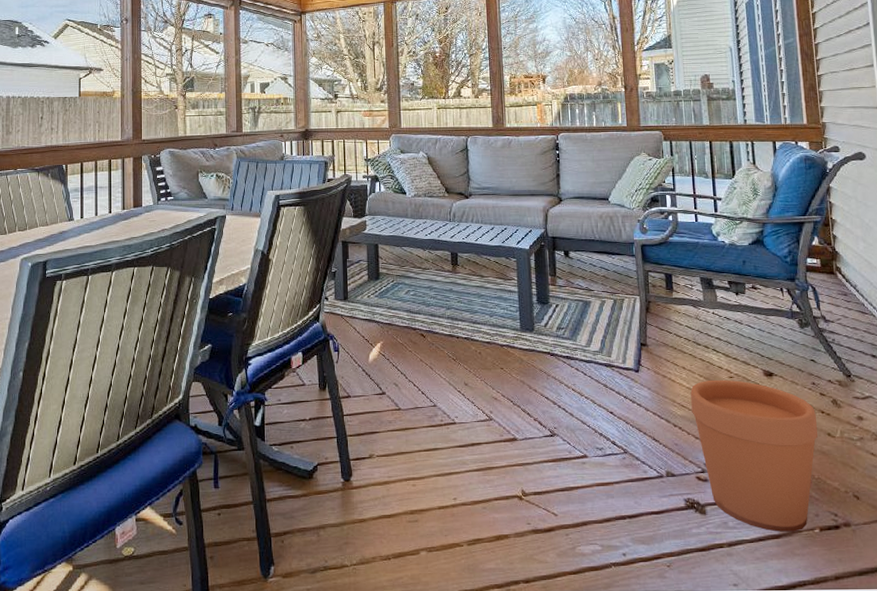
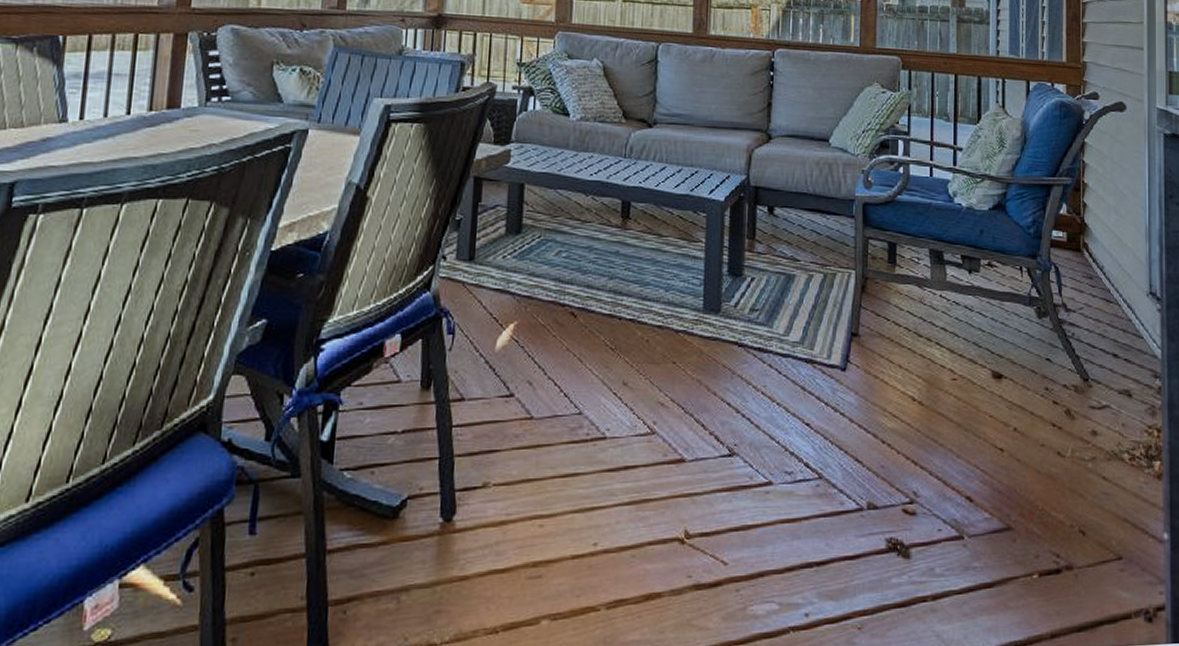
flowerpot: present [690,379,818,532] -> none [905,382,1046,579]

